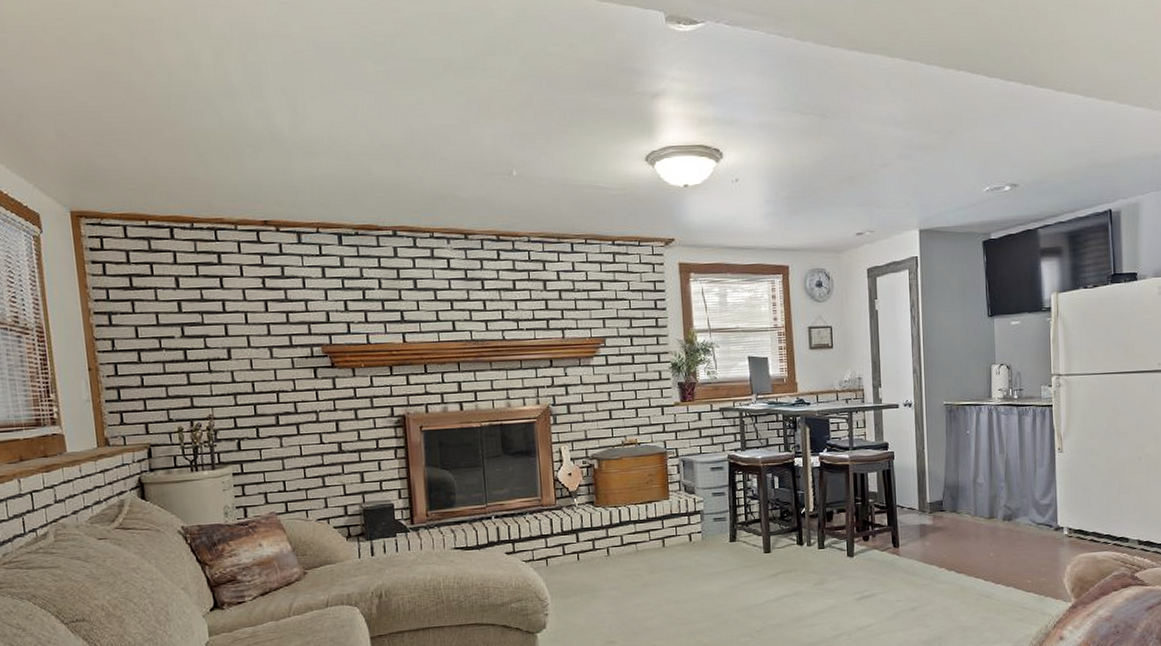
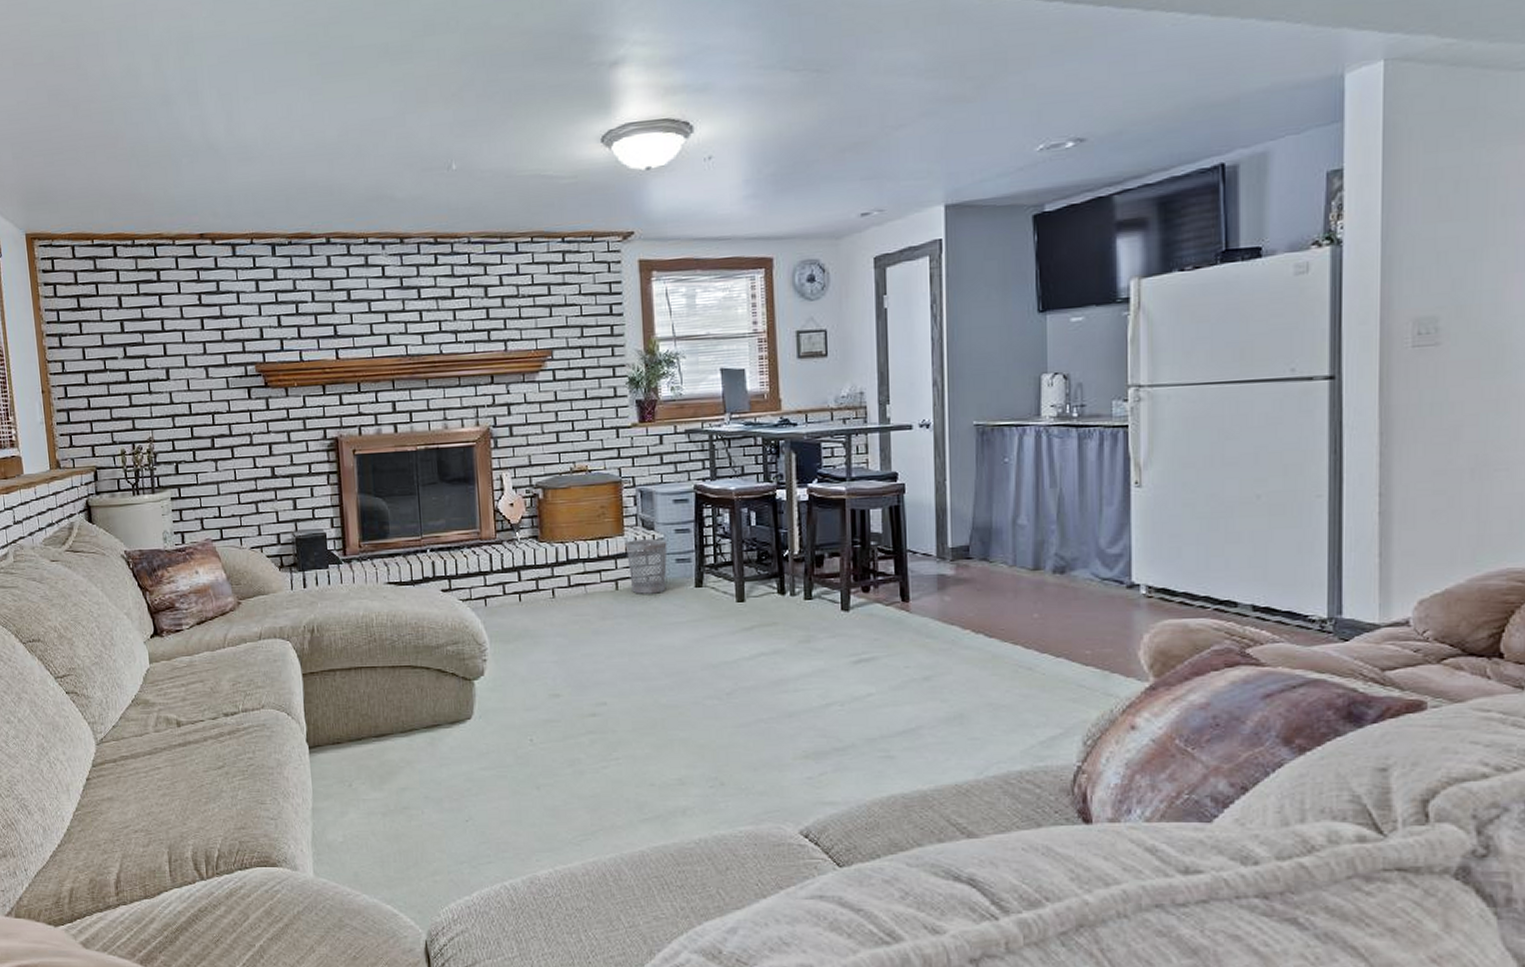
wastebasket: none [671,501,706,550] -> present [626,539,667,594]

